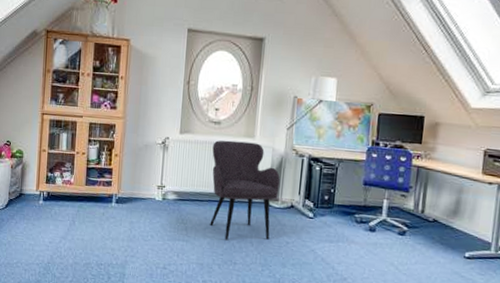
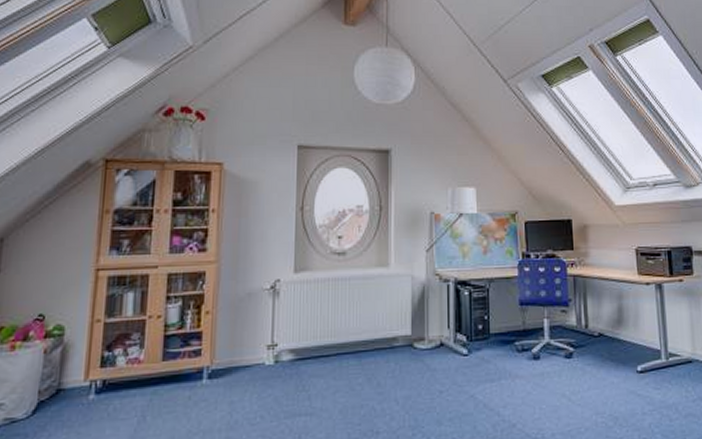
armchair: present [210,140,280,241] -> none [337,272,424,404]

